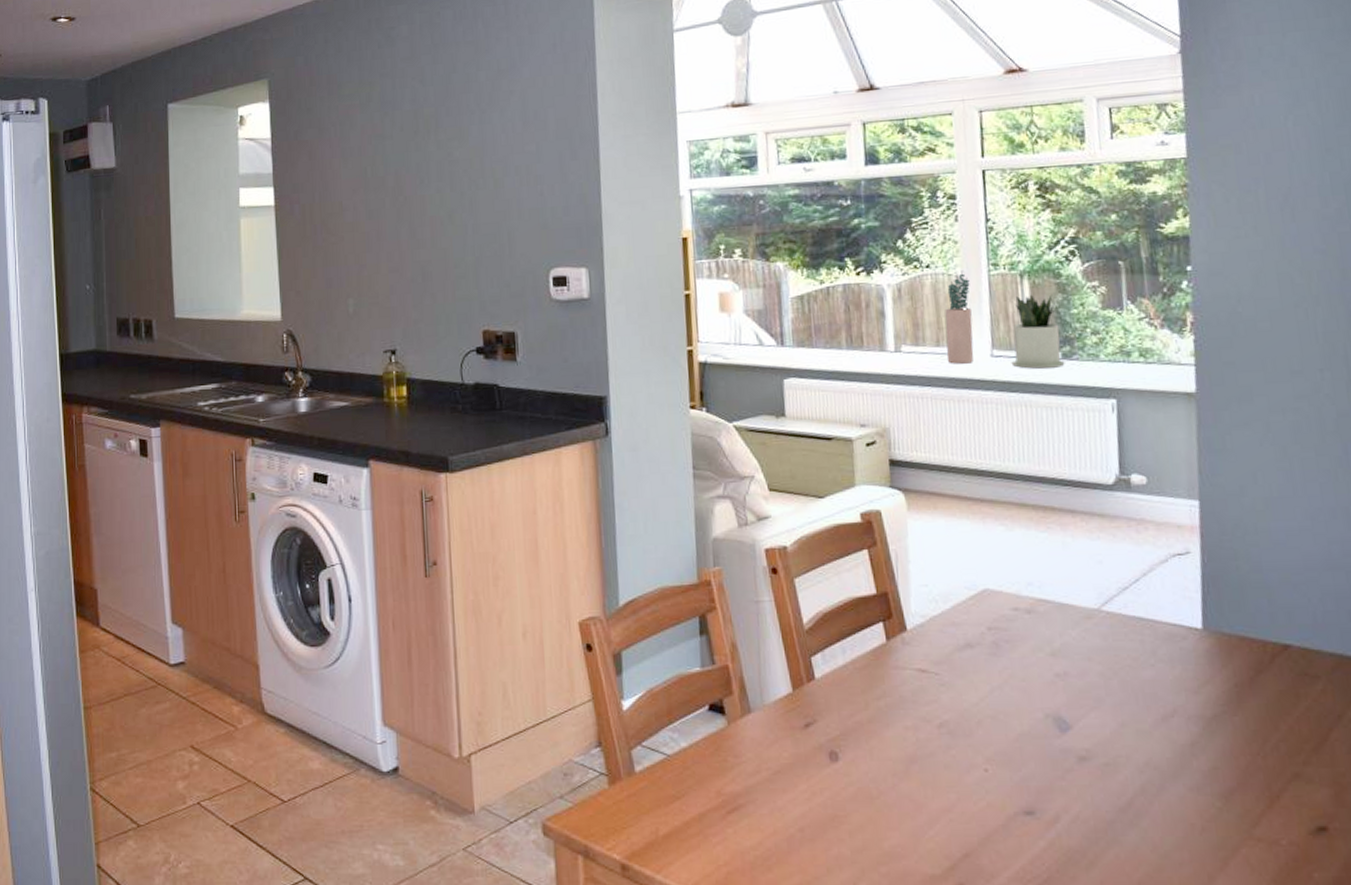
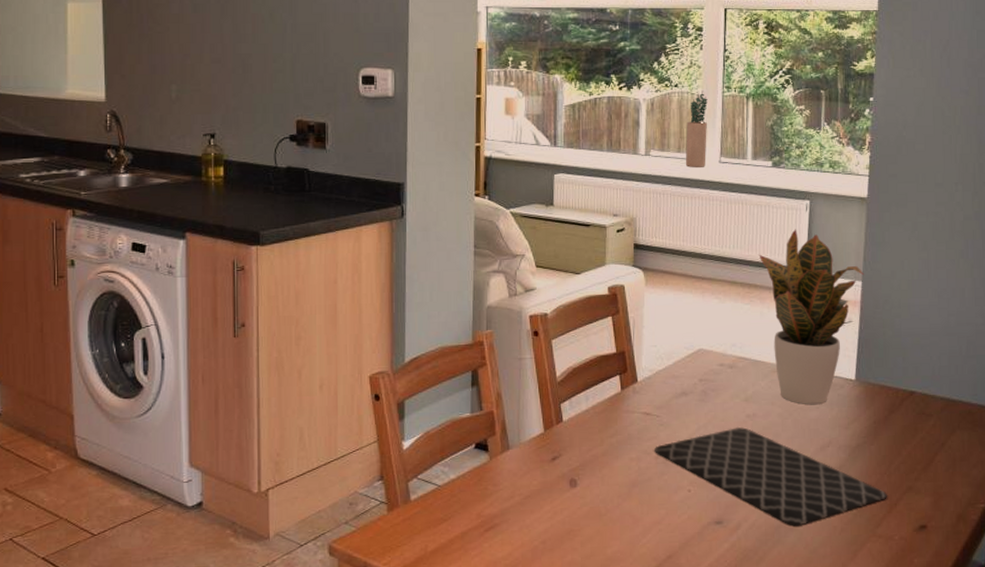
placemat: none [936,690,1266,822] -> present [655,427,888,526]
planter: present [1011,294,1065,370] -> none [734,113,774,175]
potted plant: none [1053,435,1203,662] -> present [759,229,865,405]

